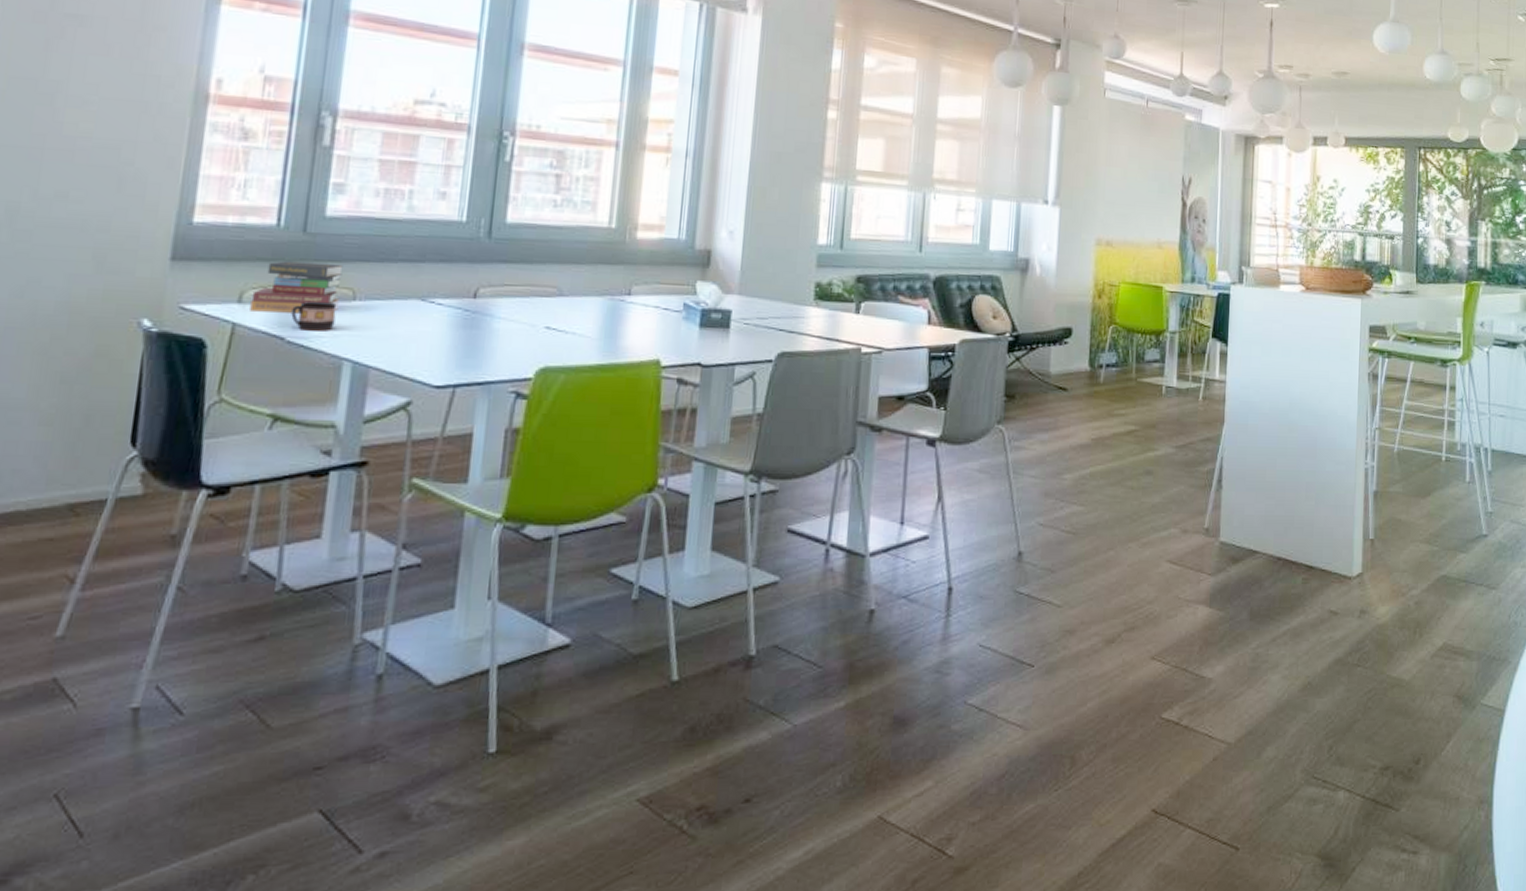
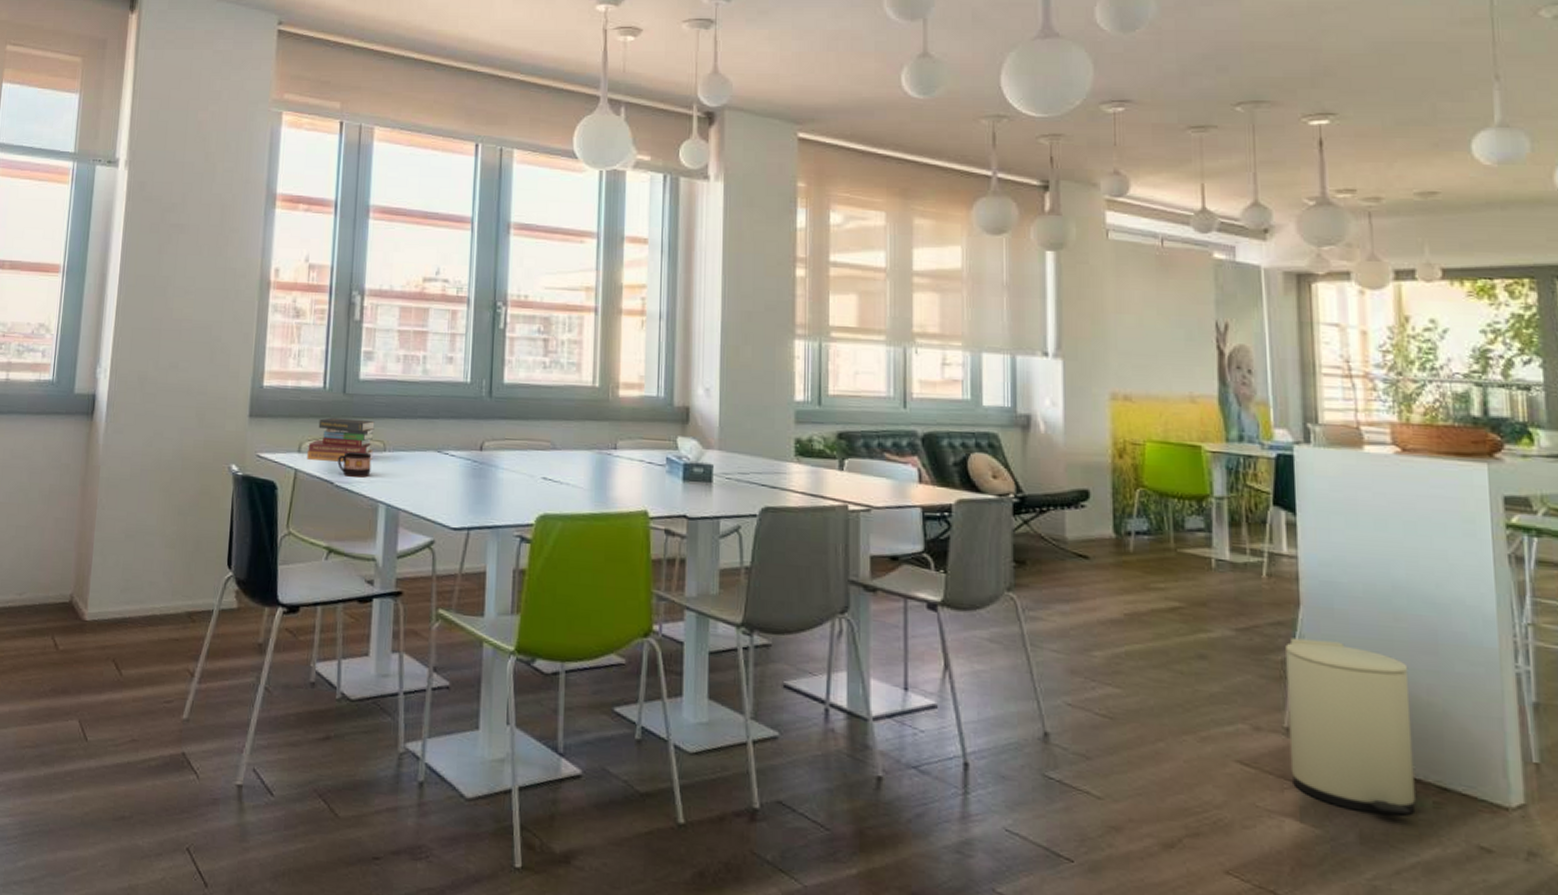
pedal bin: none [1206,451,1295,593] -> present [1286,638,1415,816]

